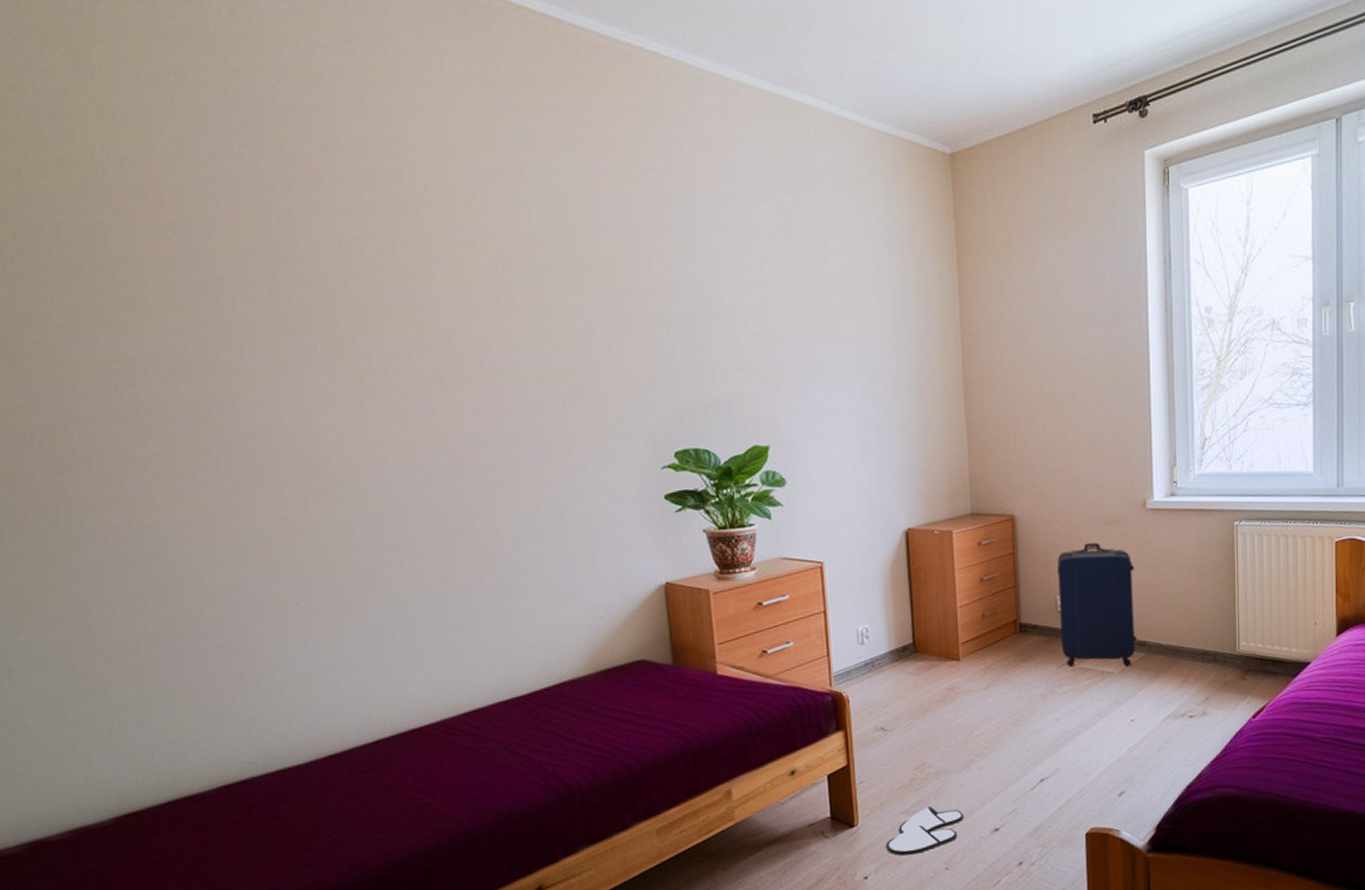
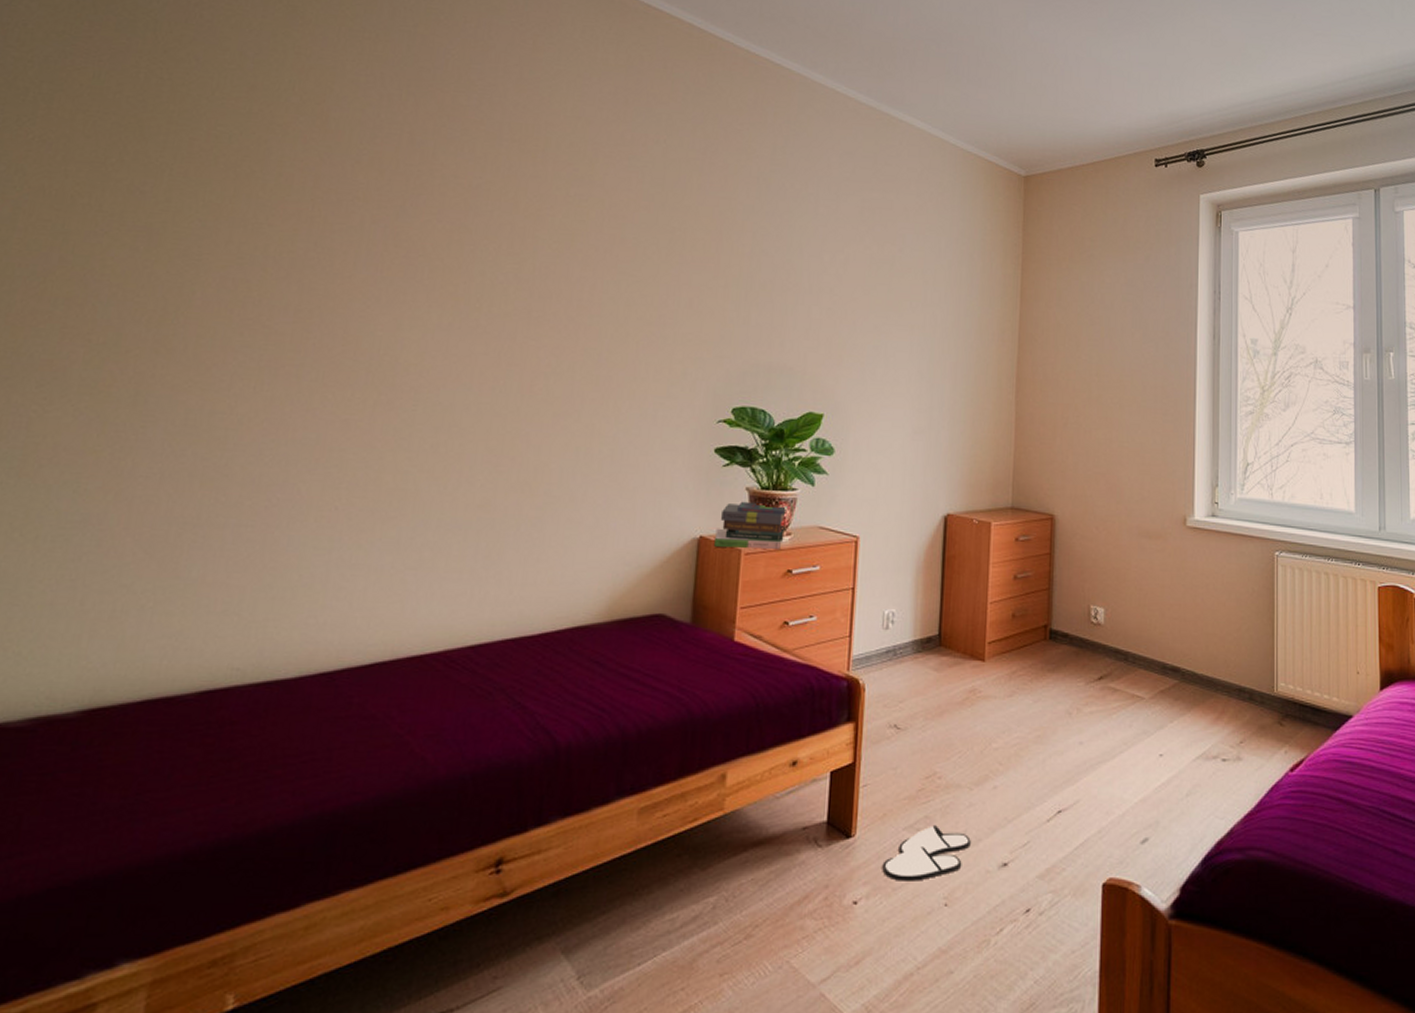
books: none [680,542,749,590] -> present [714,501,786,551]
suitcase: present [1057,542,1137,667] -> none [1091,554,1172,692]

